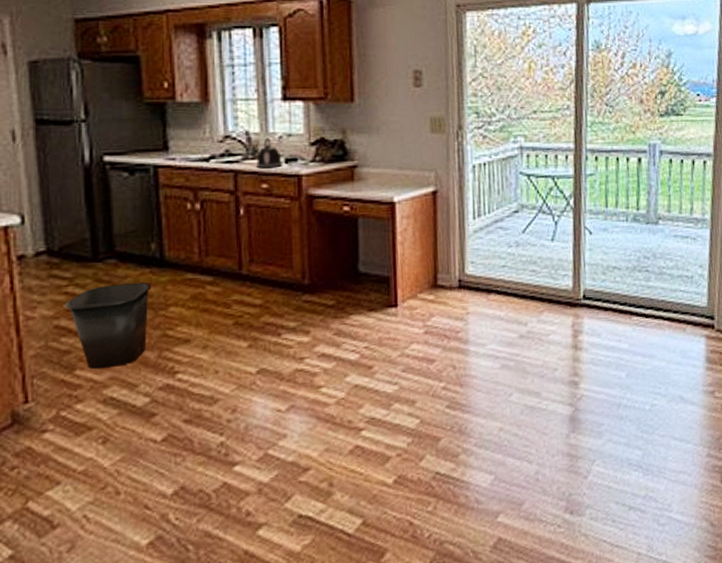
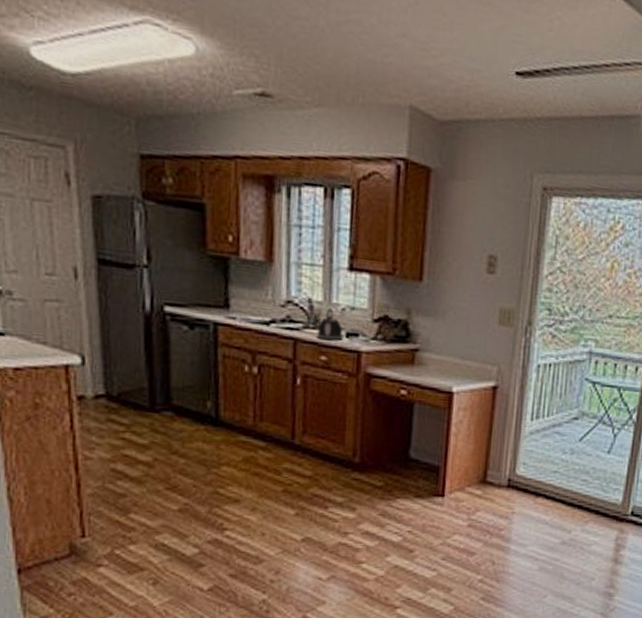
waste bin: present [65,282,152,369] -> none [122,436,206,516]

